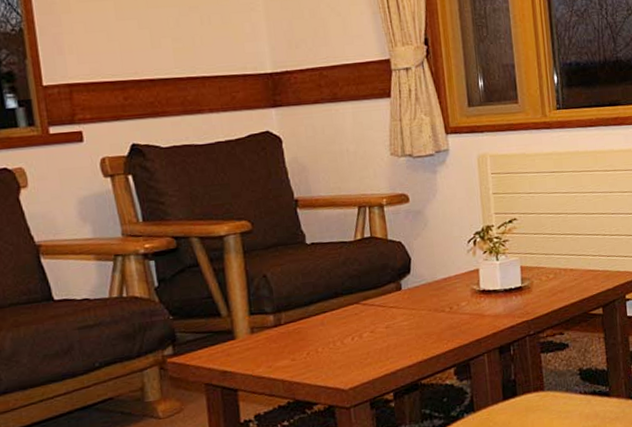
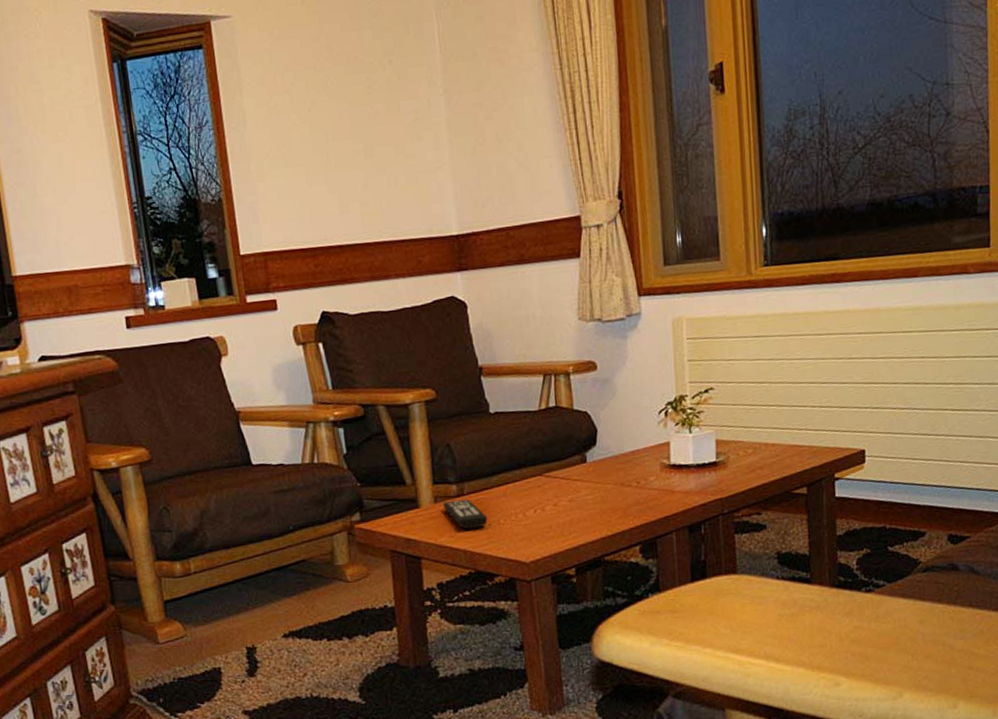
remote control: none [259,329,306,359] -> present [442,499,488,529]

